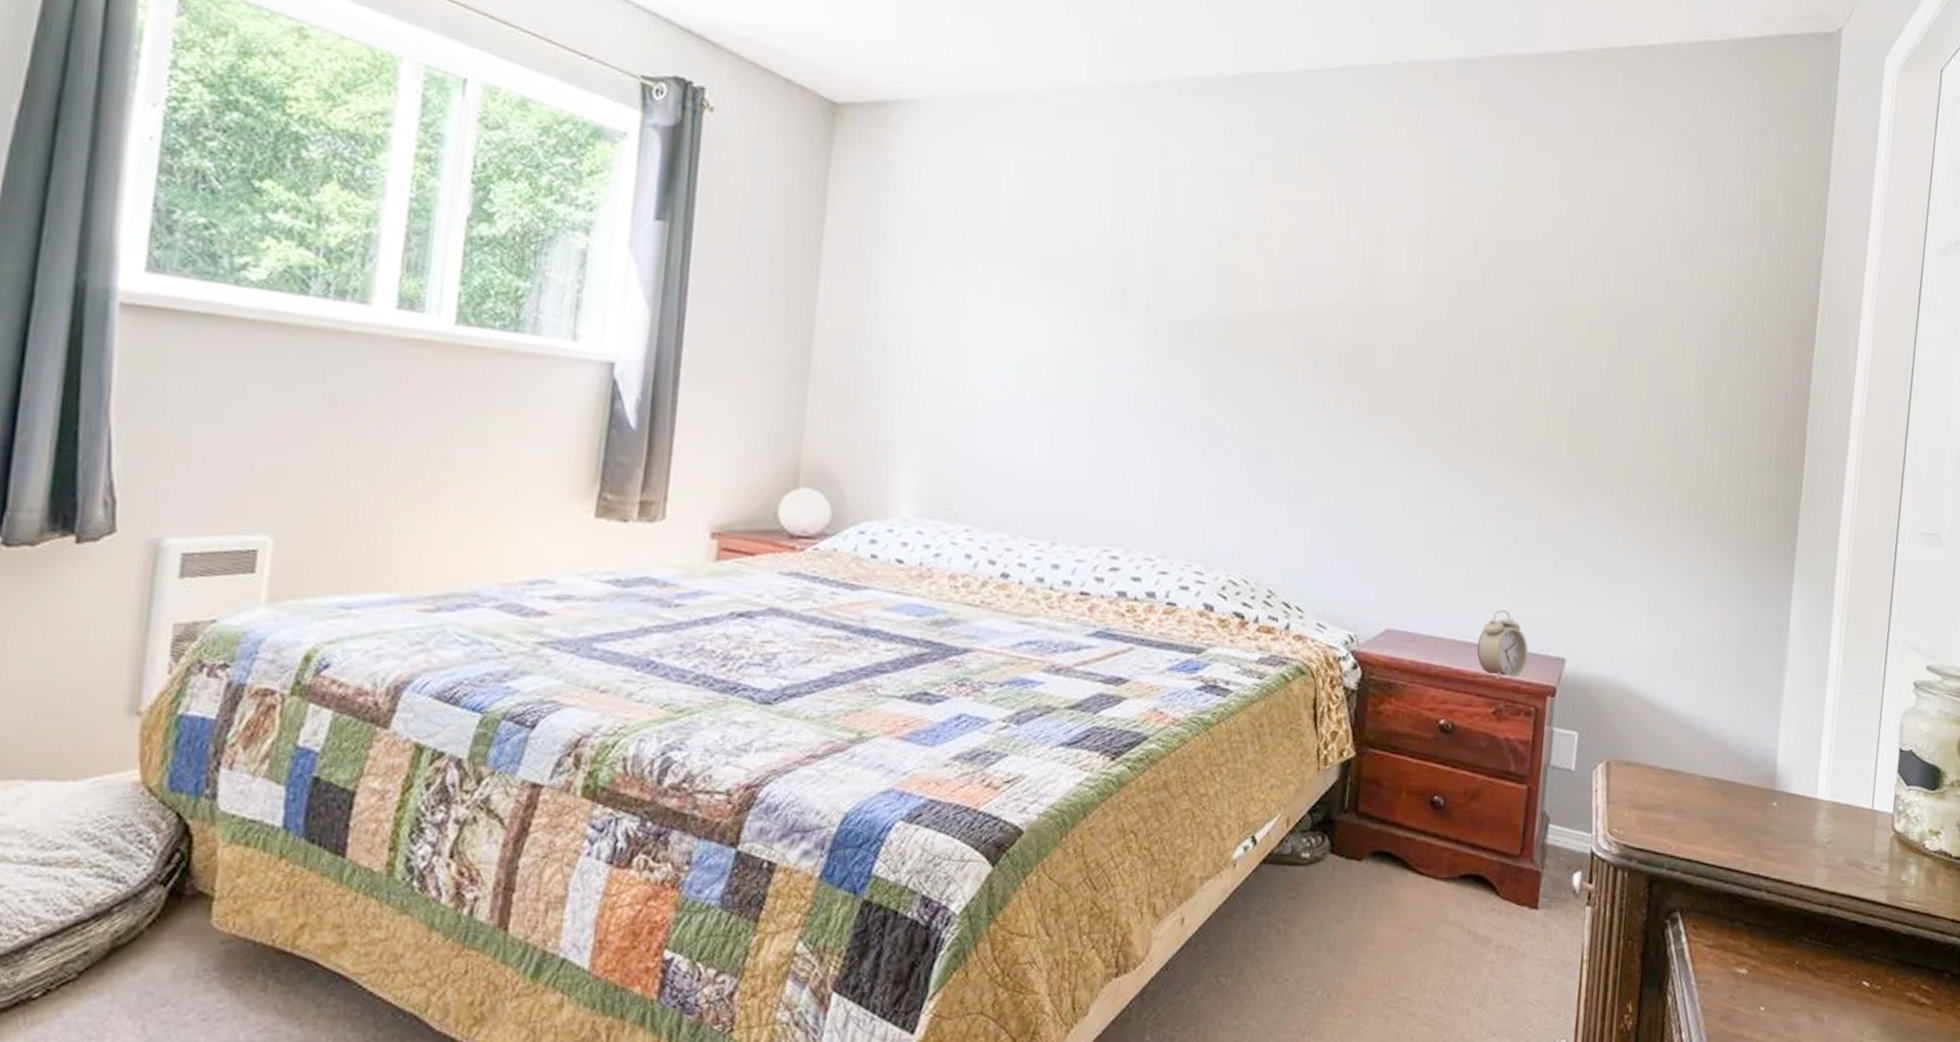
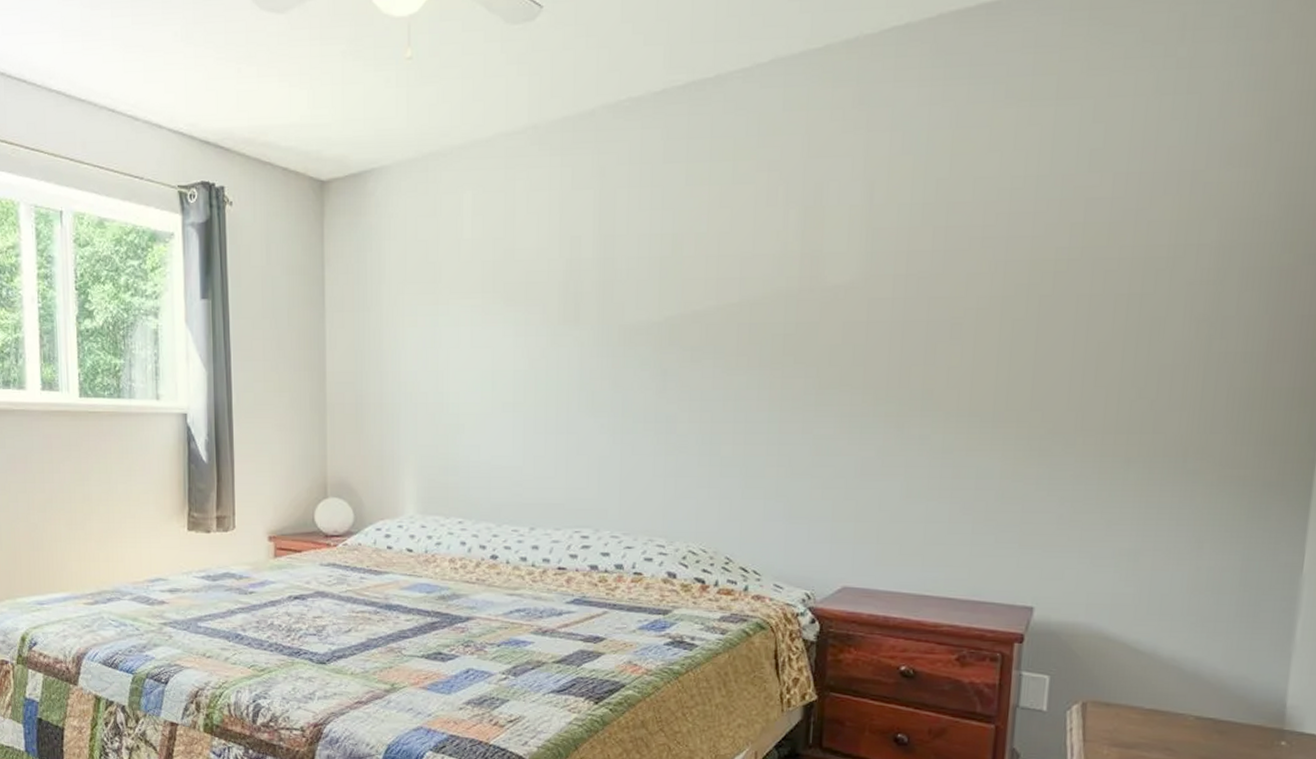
alarm clock: present [1477,609,1529,680] -> none [937,564,993,629]

